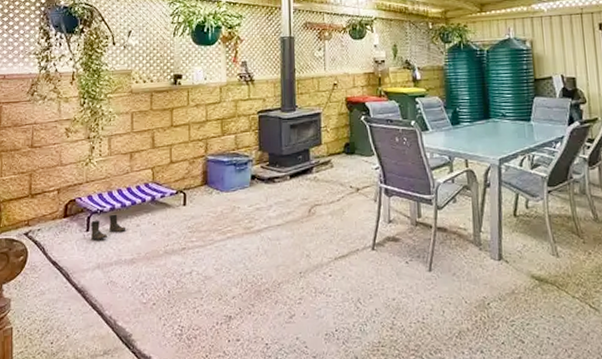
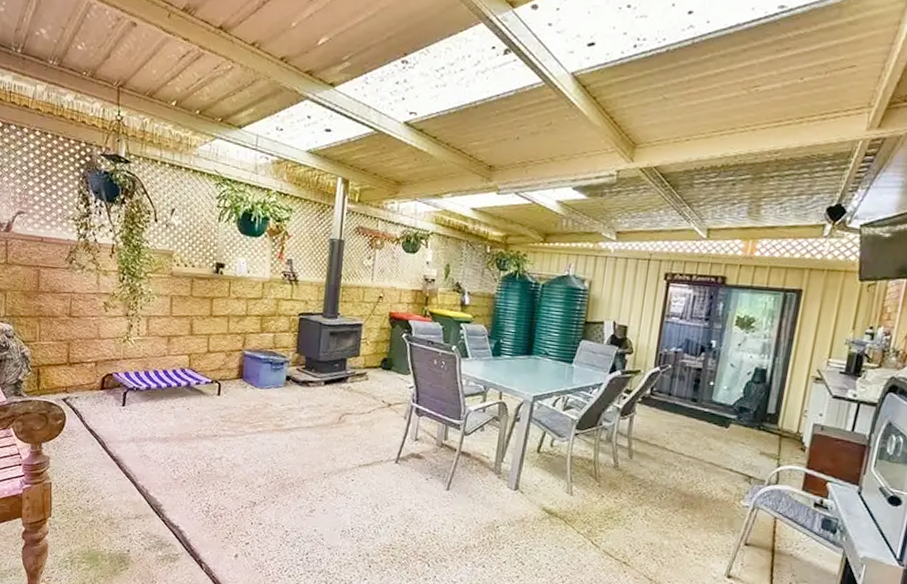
boots: present [90,214,126,240] -> none [126,393,161,416]

